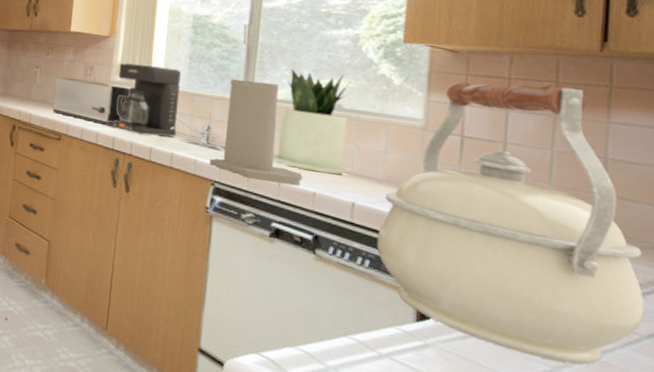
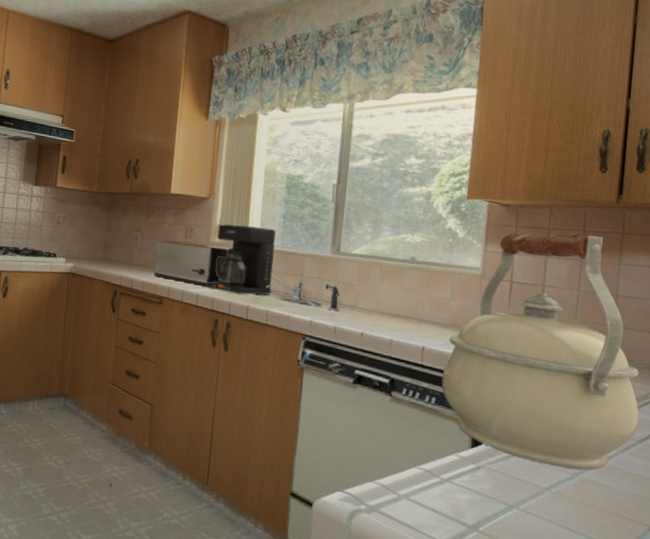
paper towel: present [209,78,303,187] -> none [301,236,382,335]
planter: present [272,69,352,175] -> none [356,226,424,323]

